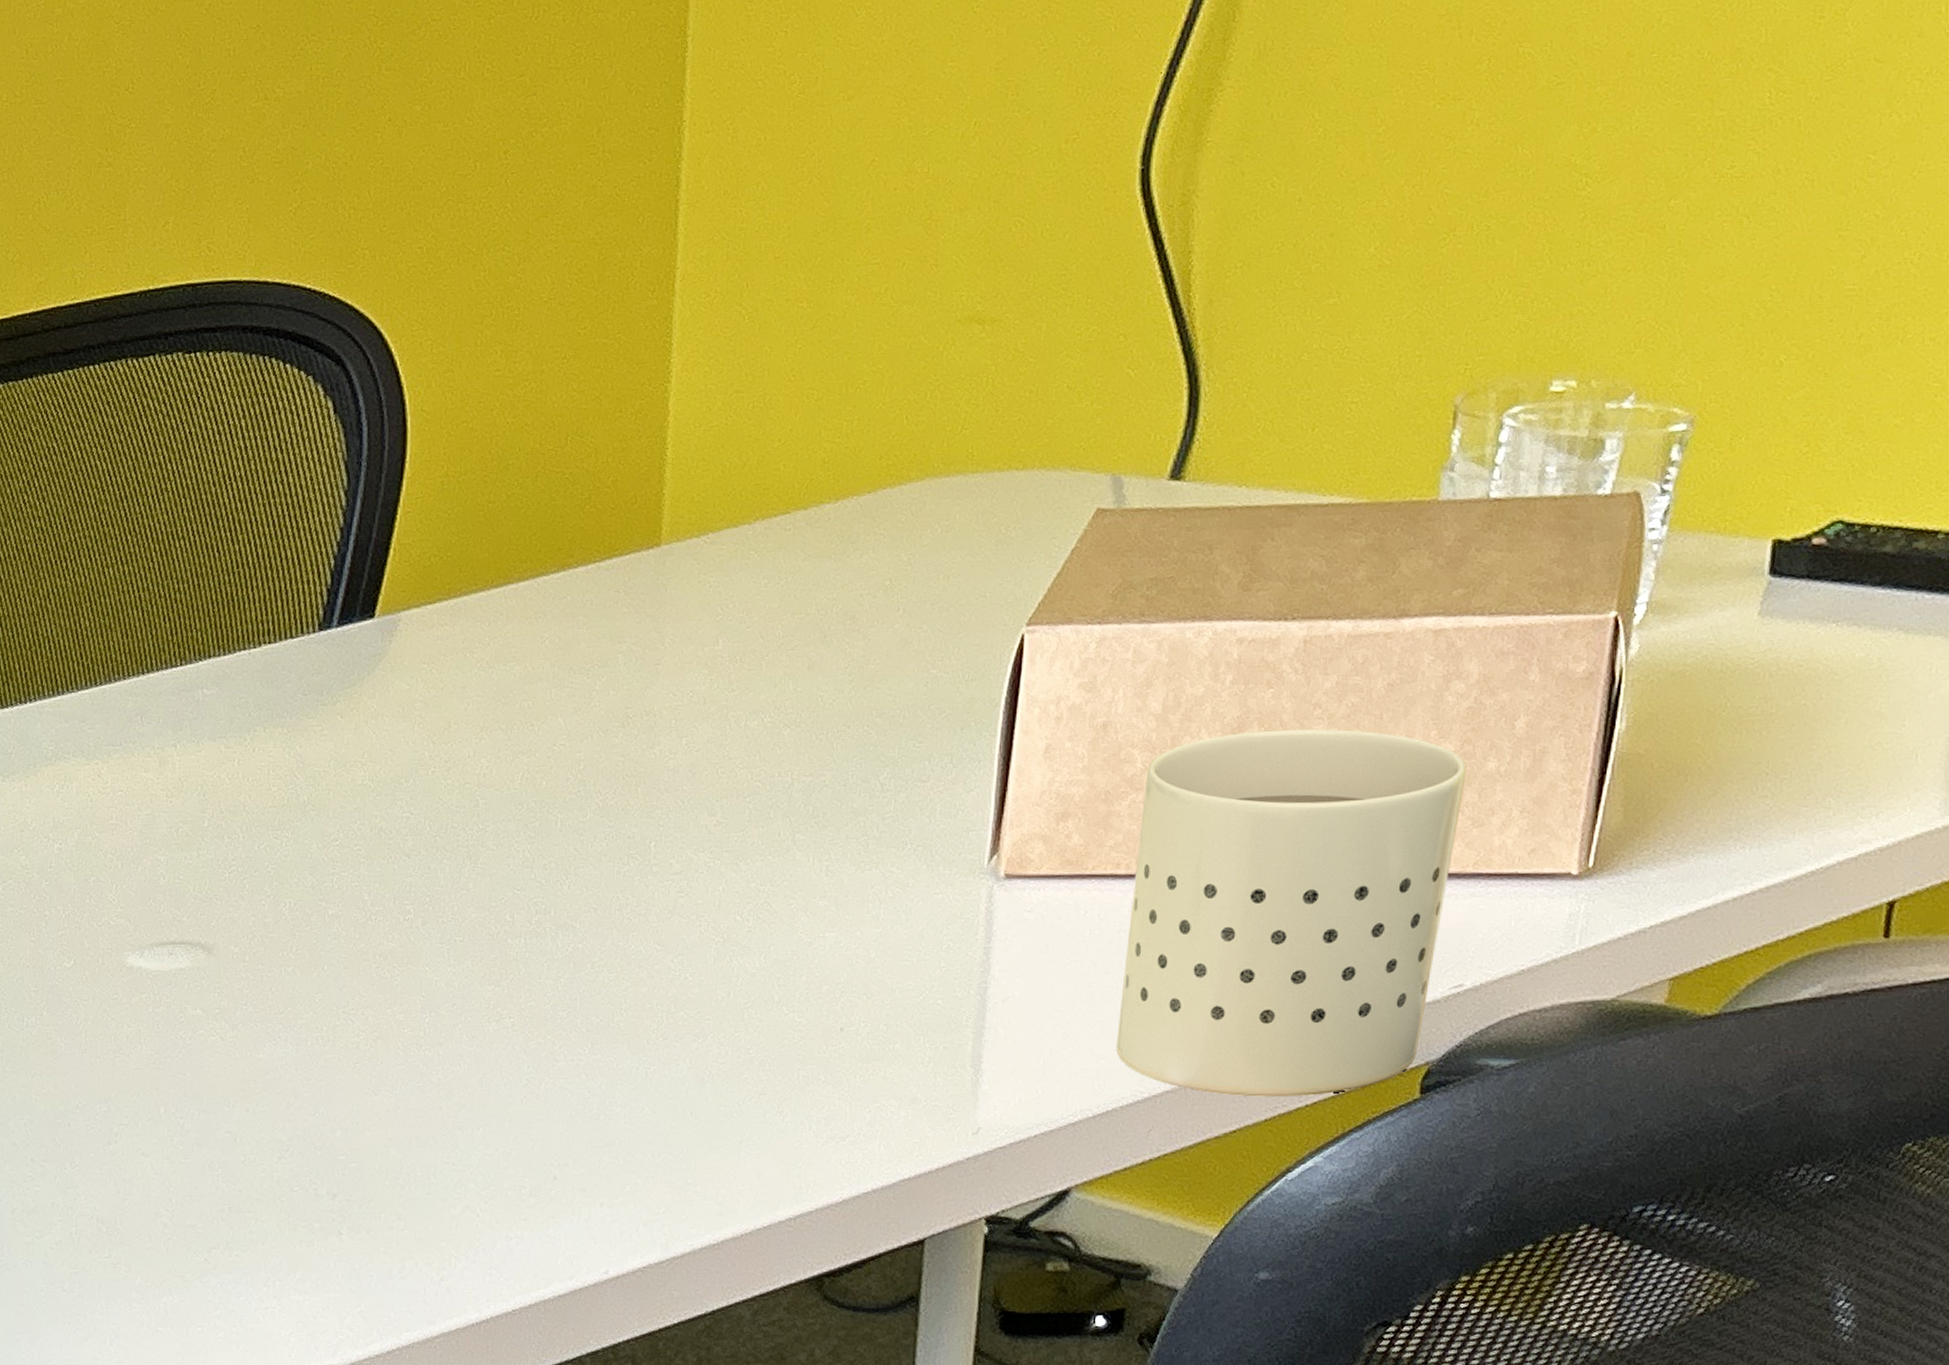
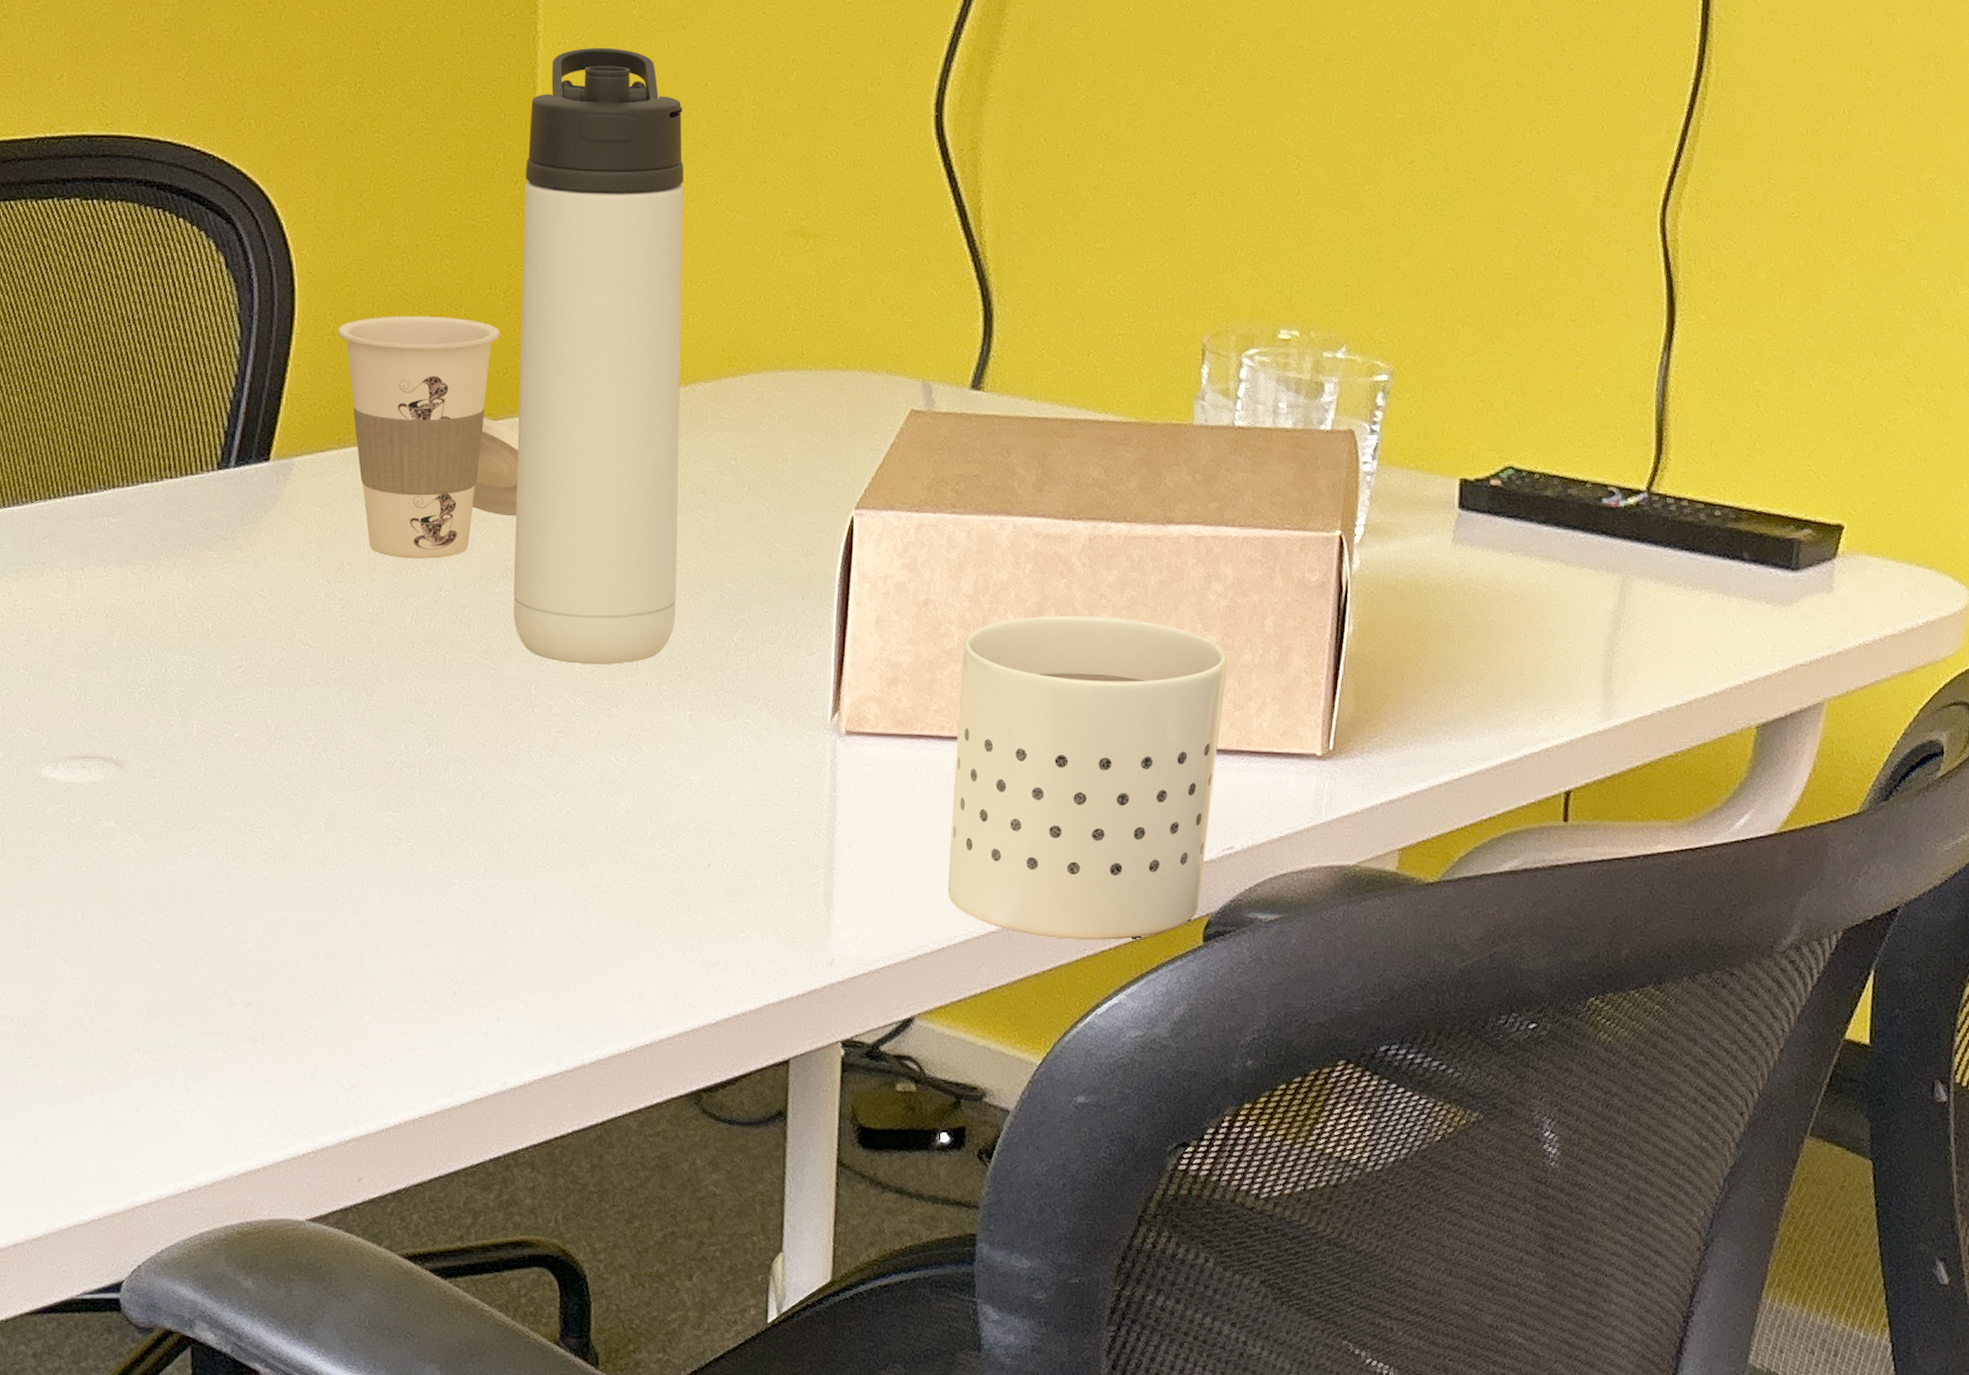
cup: none [452,446,646,713] -> present [338,316,519,559]
thermos bottle: none [633,130,845,817] -> present [513,47,684,664]

